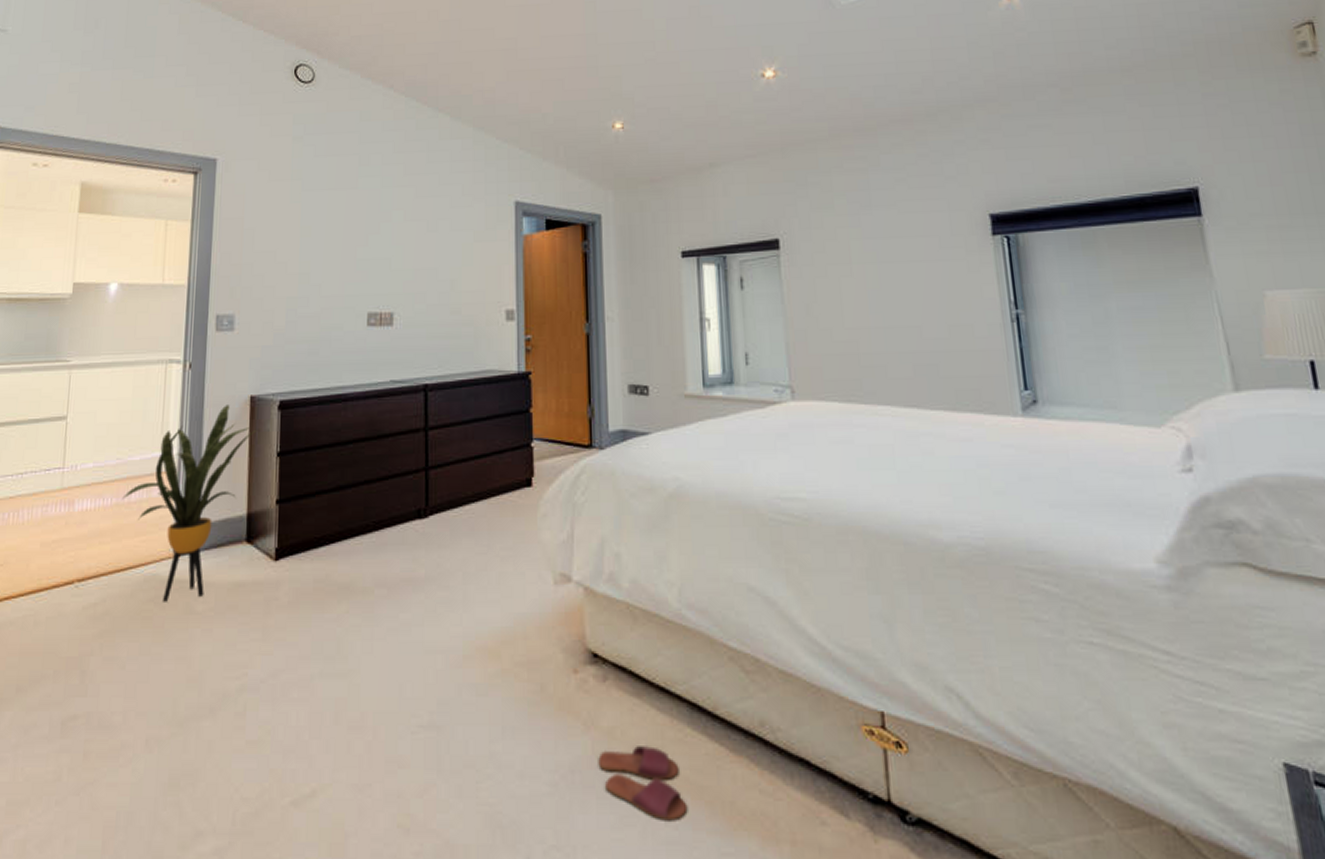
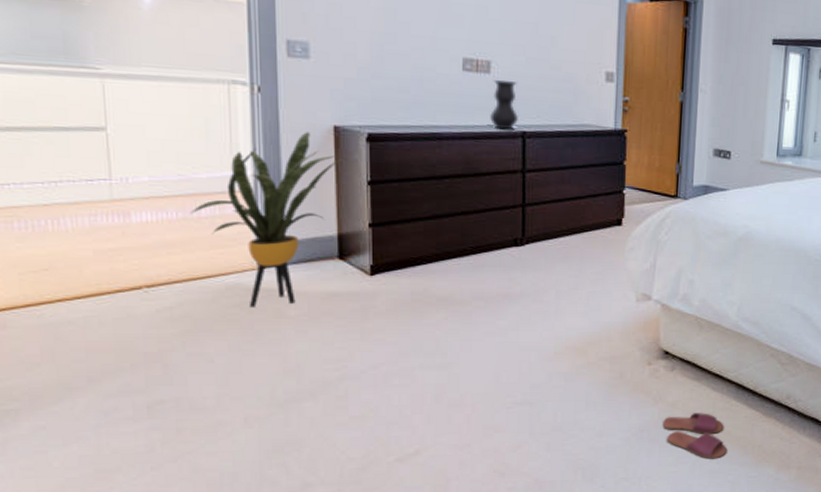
vase: none [393,330,420,385] -> present [490,79,518,130]

